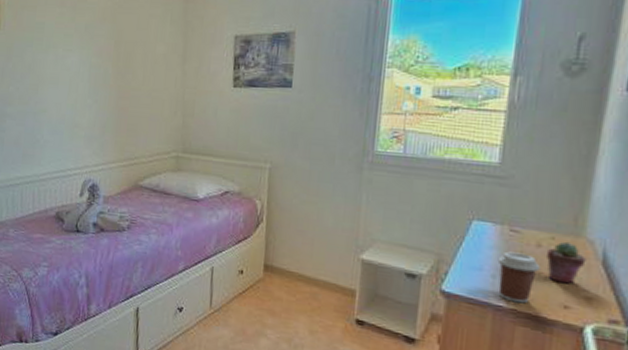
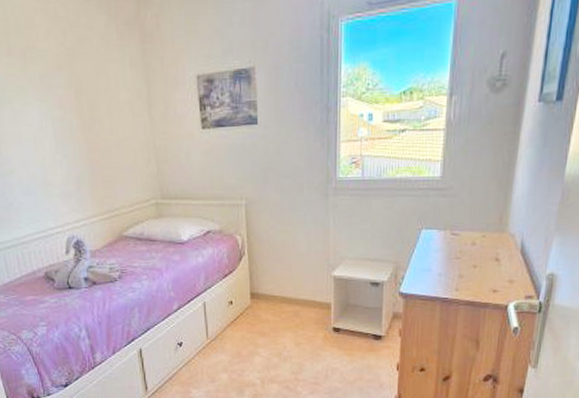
coffee cup: present [497,251,541,304] -> none [442,252,475,293]
potted succulent: present [545,241,587,284] -> none [479,237,509,272]

